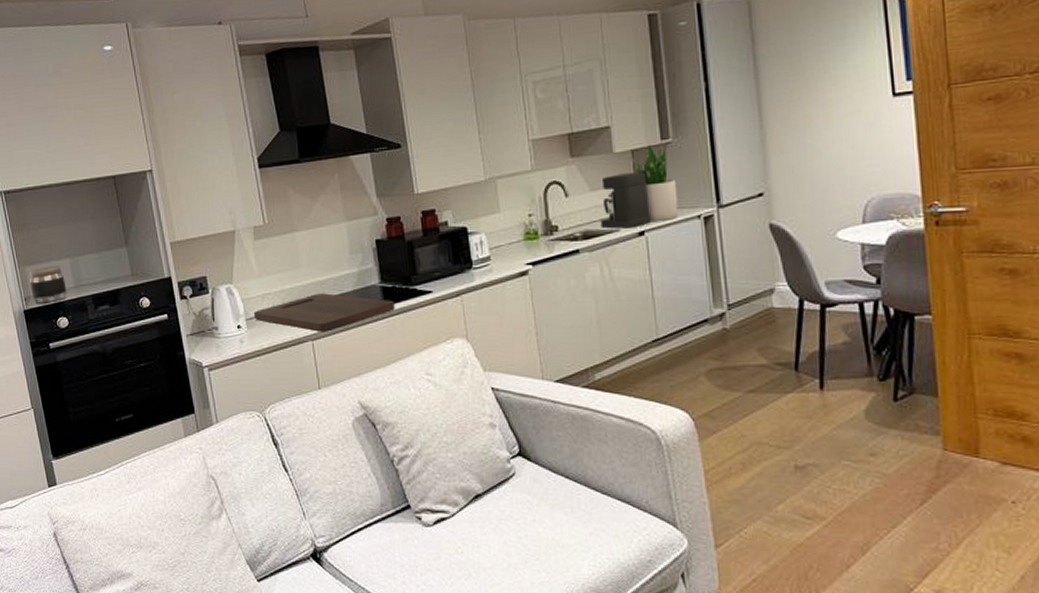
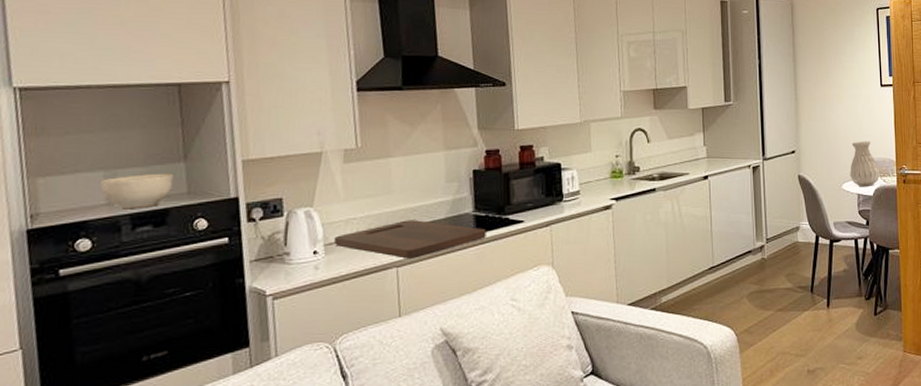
jar: present [30,265,67,304] -> none [41,178,95,222]
bowl: none [67,257,120,291] -> present [99,173,175,209]
coffee maker: present [600,172,651,229] -> none [674,126,713,173]
planter: present [629,145,679,223] -> none [700,105,734,169]
vase: none [847,172,897,233] -> present [850,141,880,186]

